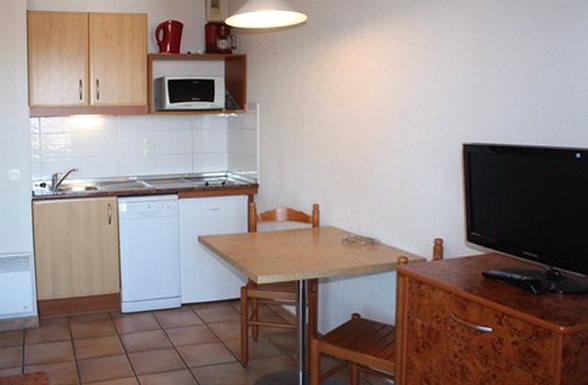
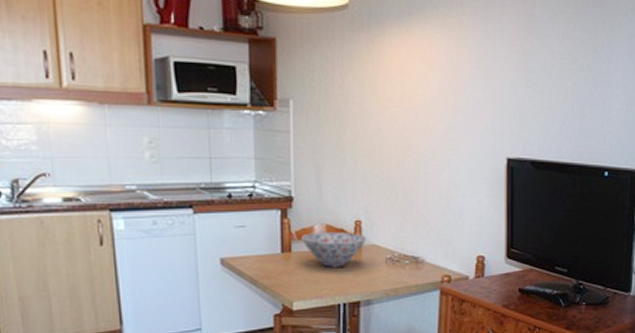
bowl: none [264,214,324,246] -> present [300,231,366,267]

